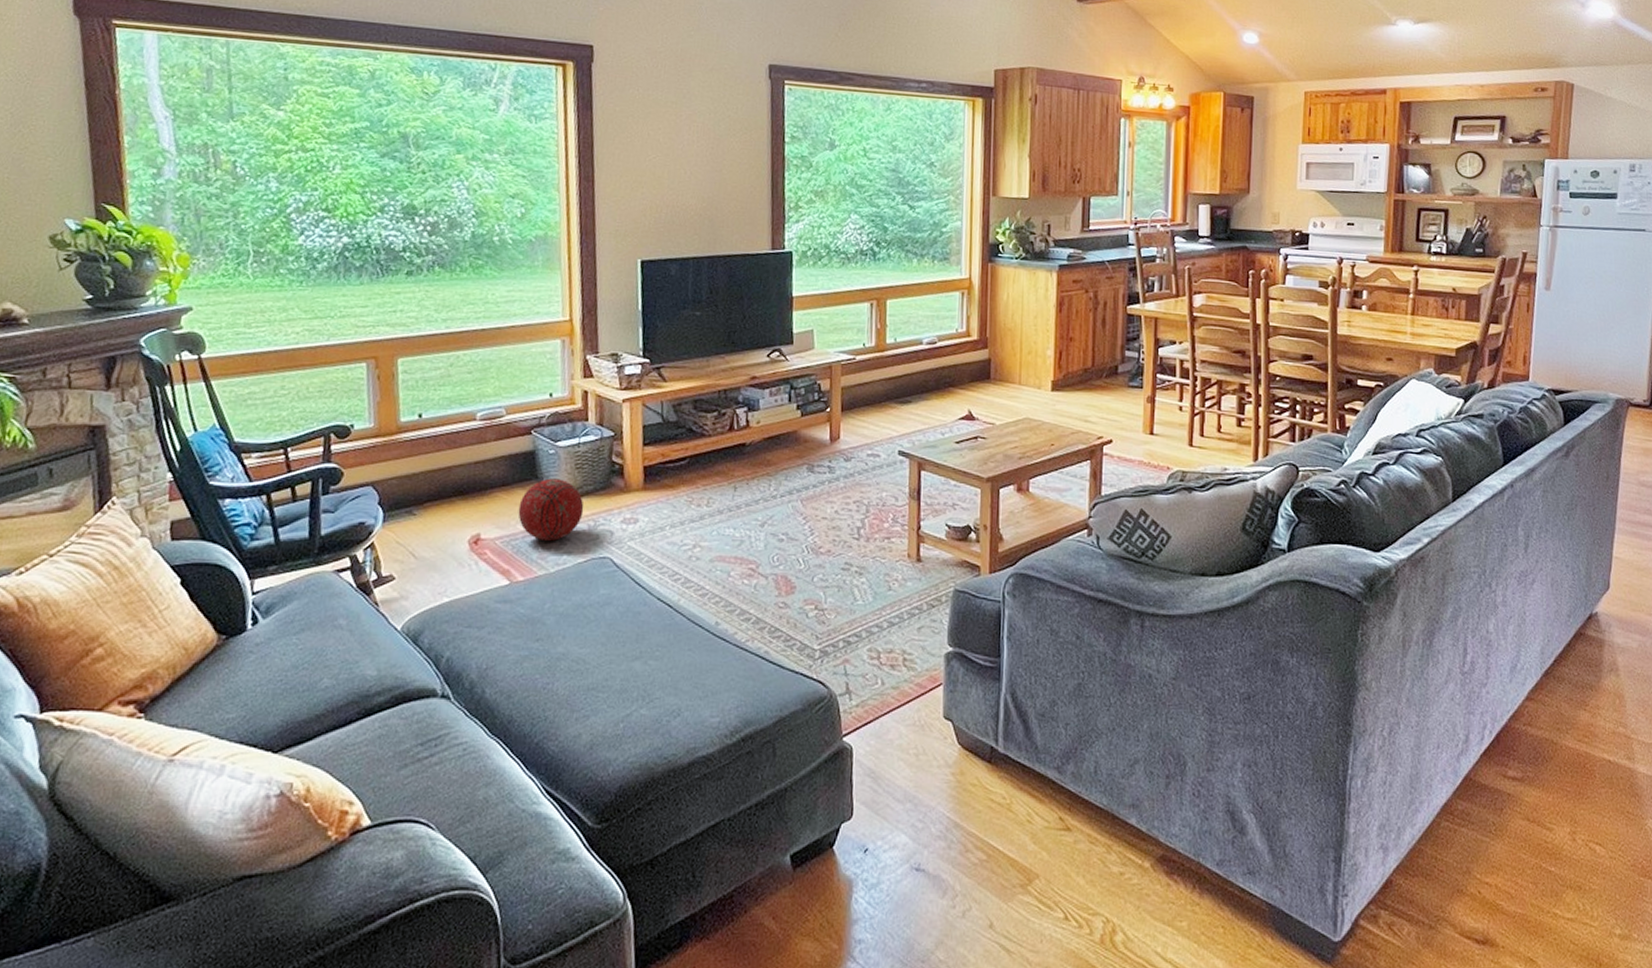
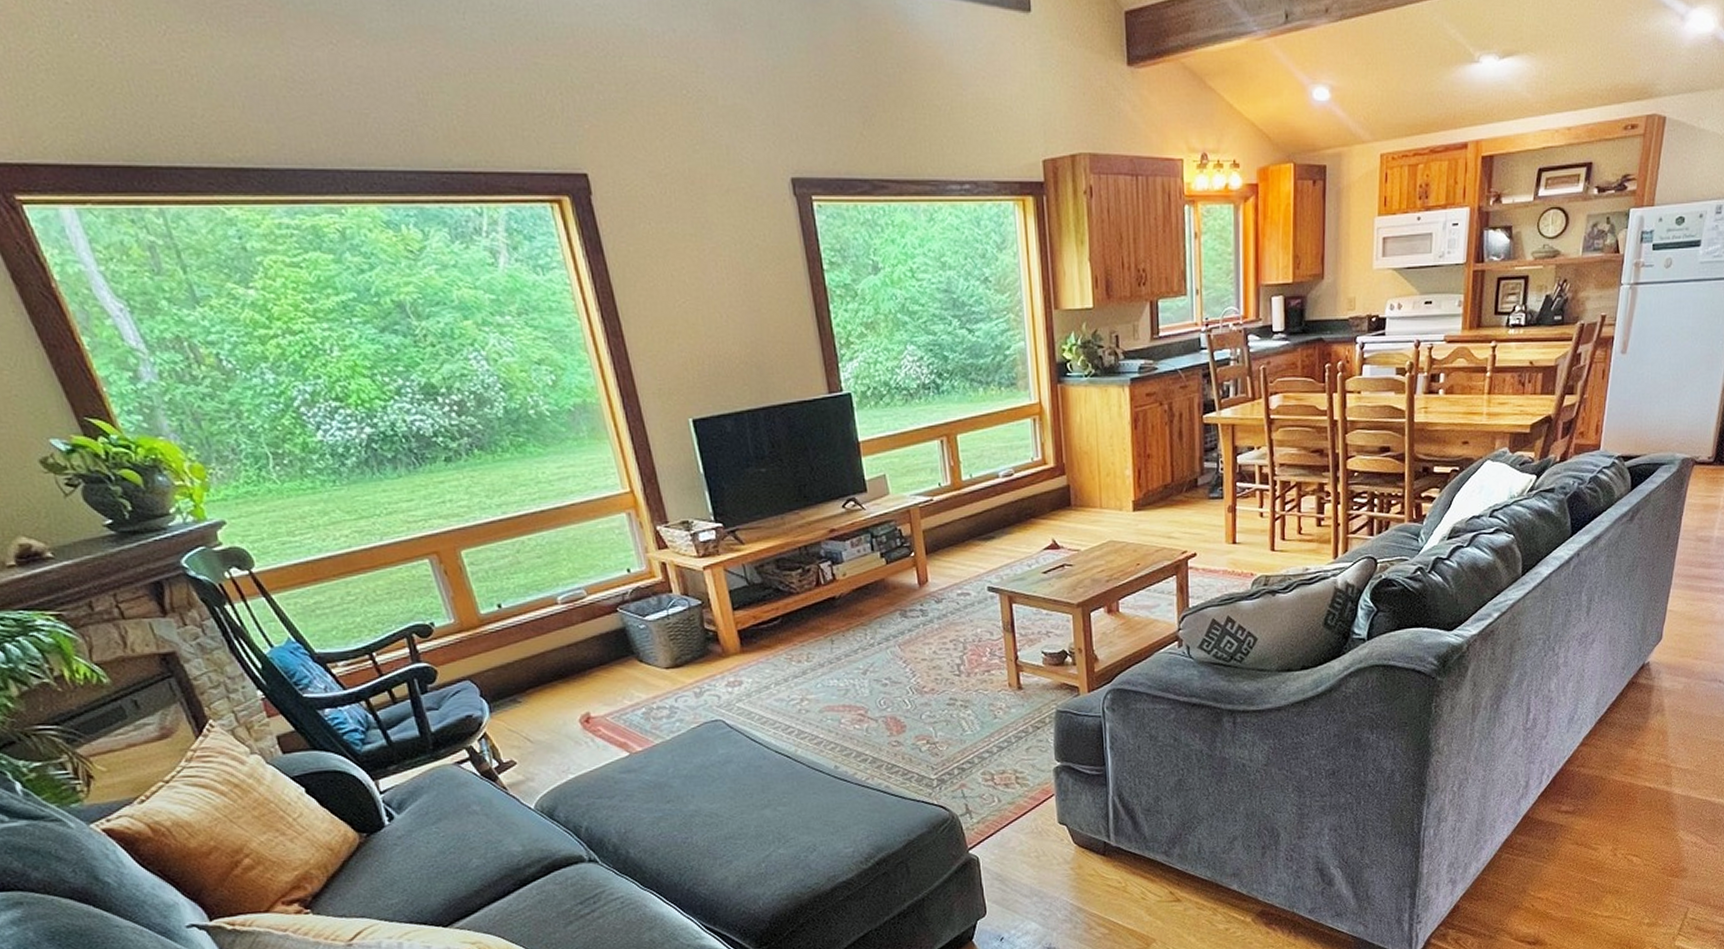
ball: present [518,478,584,541] -> none [621,651,687,712]

